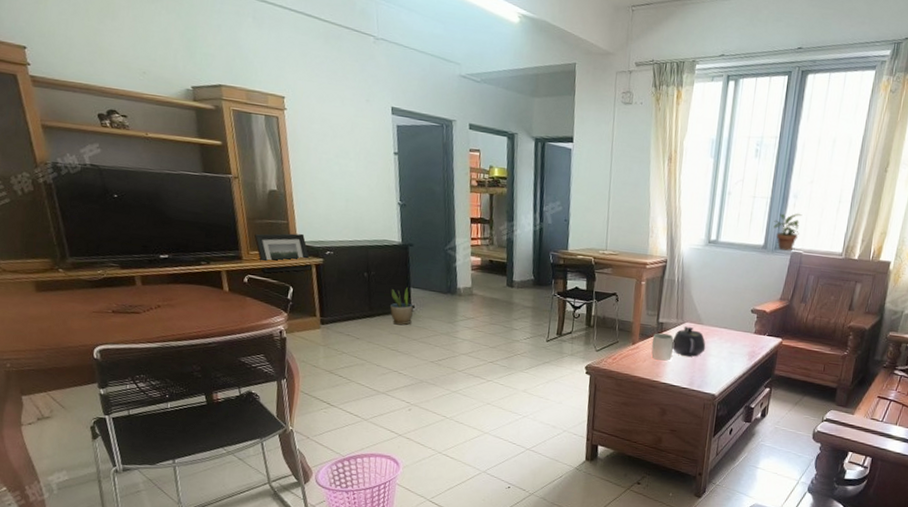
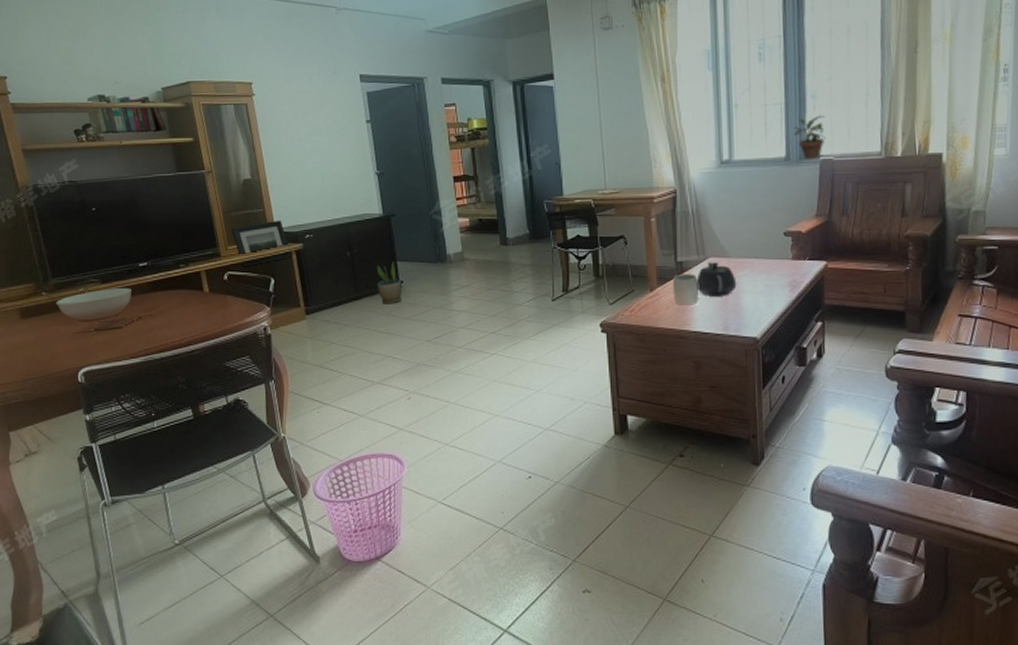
bowl: none [73,274,151,303] -> present [56,288,132,321]
books: none [112,82,196,131] -> present [86,94,167,134]

